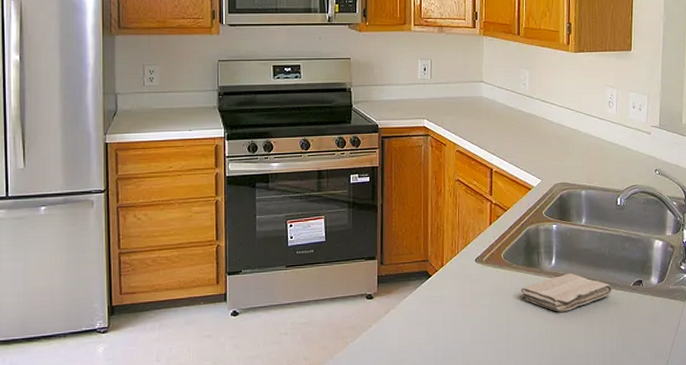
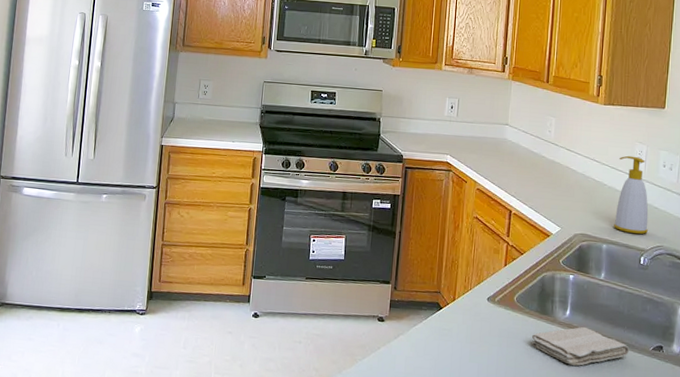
soap bottle: none [591,100,622,177] -> present [614,155,649,235]

